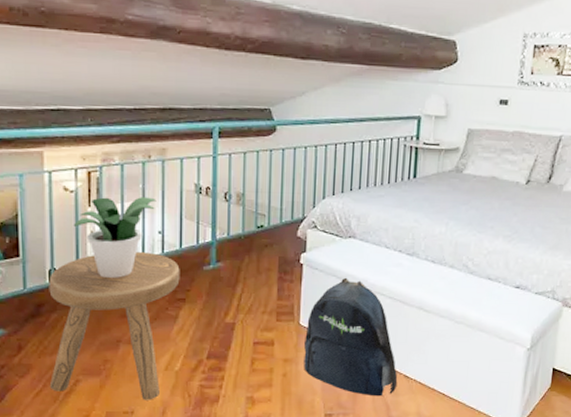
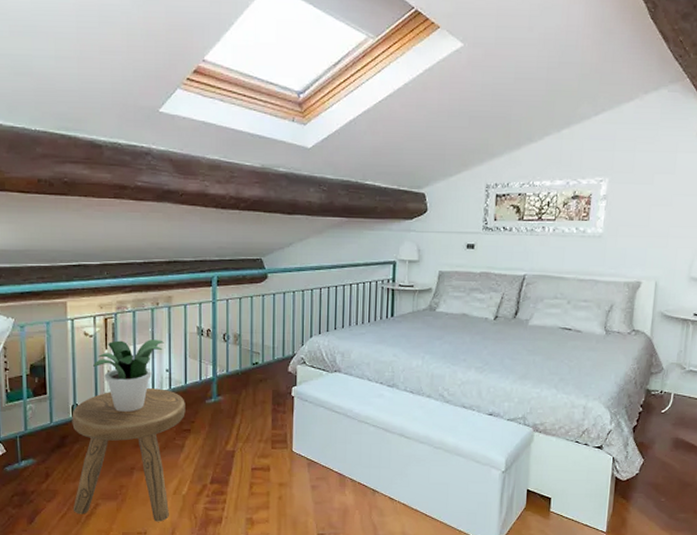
backpack: present [304,277,397,397] -> none [297,408,382,517]

